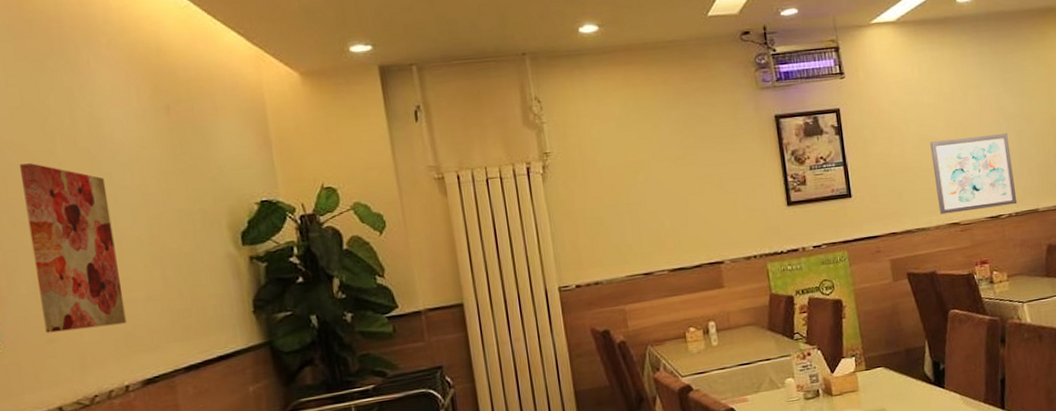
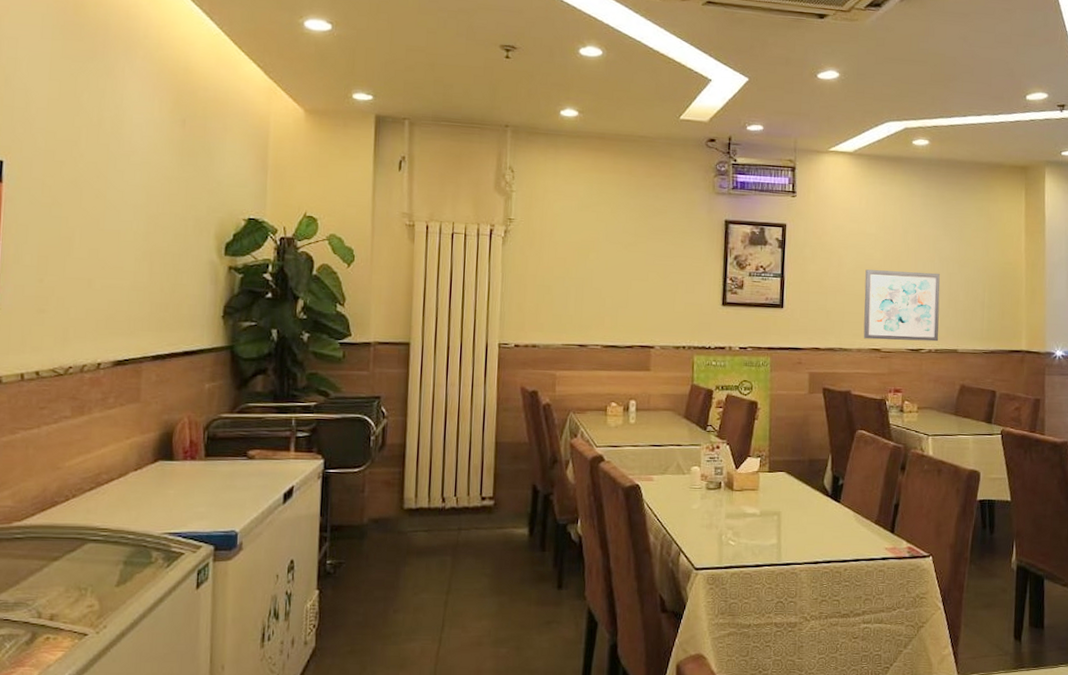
wall art: present [19,163,127,333] -> none [39,149,117,307]

